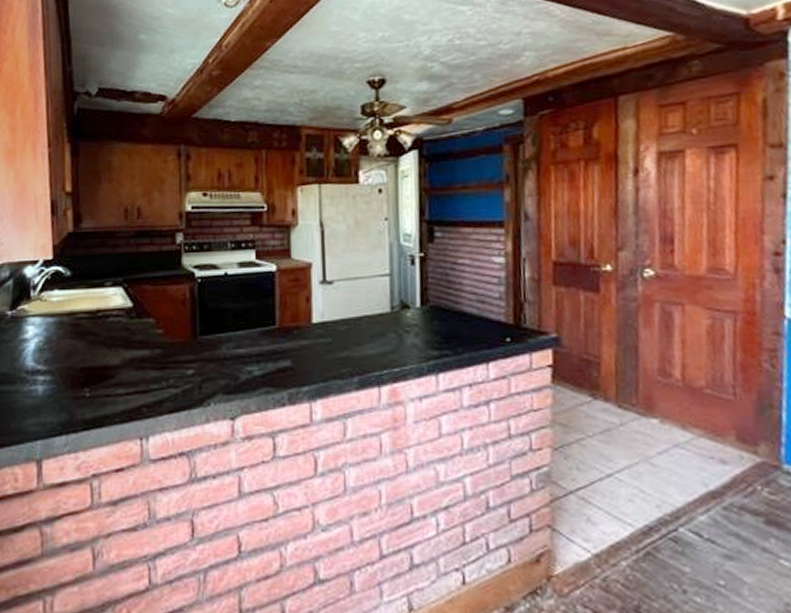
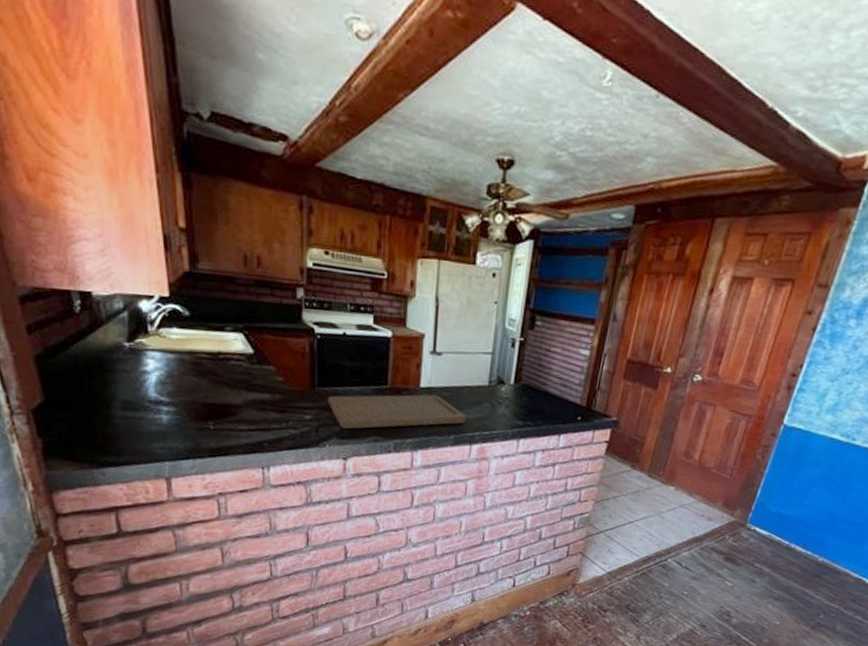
cutting board: none [211,330,369,381] -> present [327,394,466,429]

